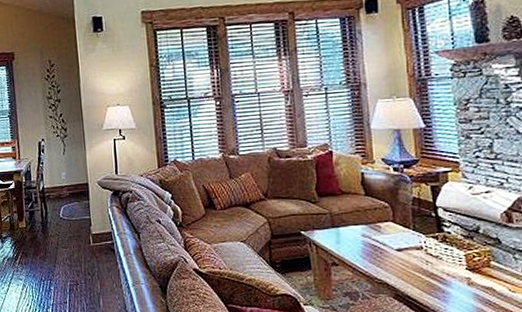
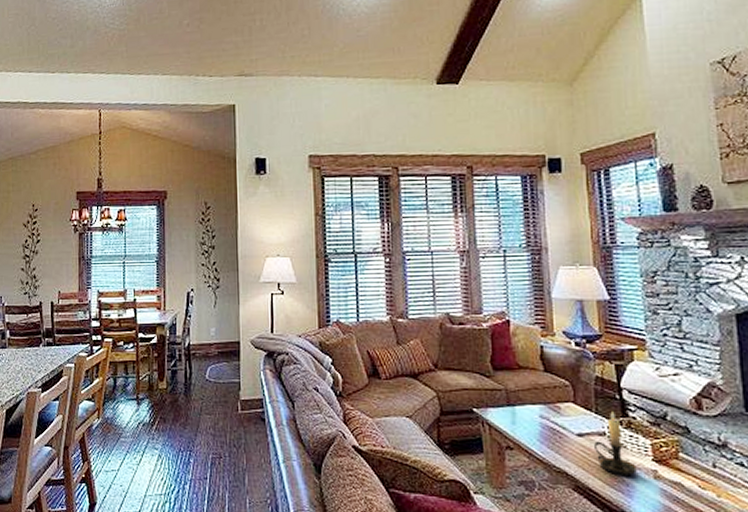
candle holder: none [412,228,452,283] -> present [594,411,637,475]

